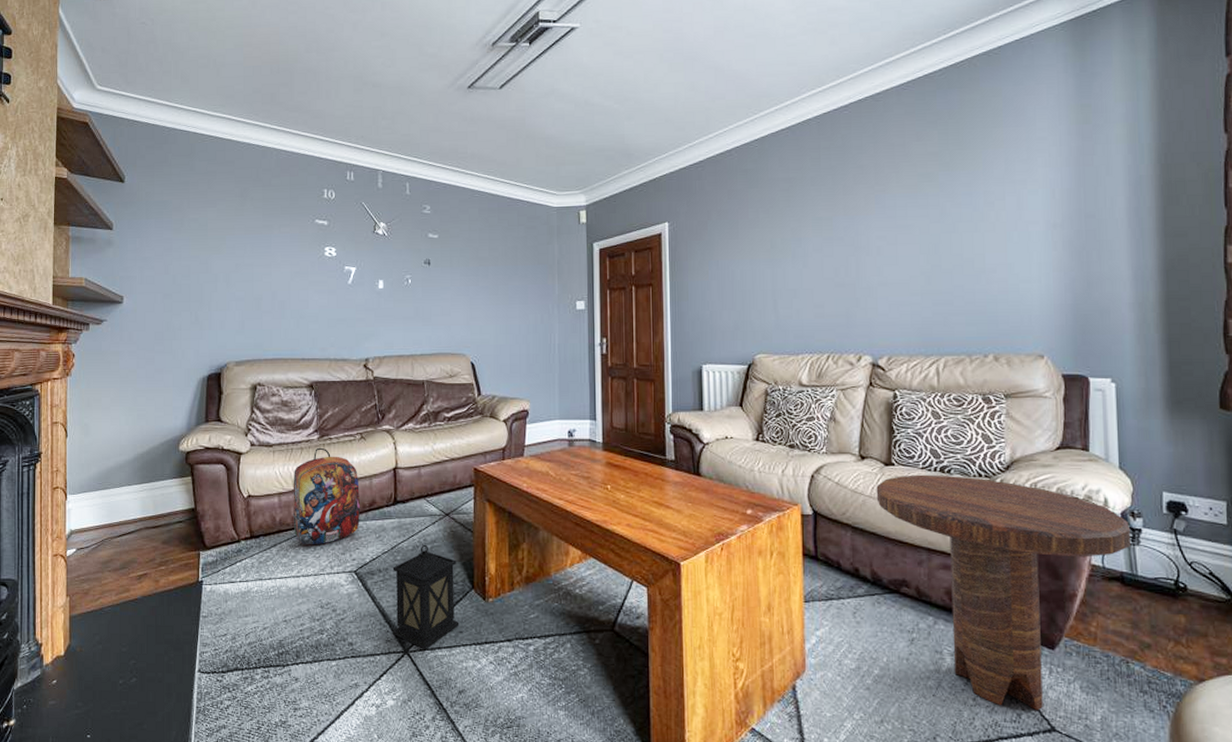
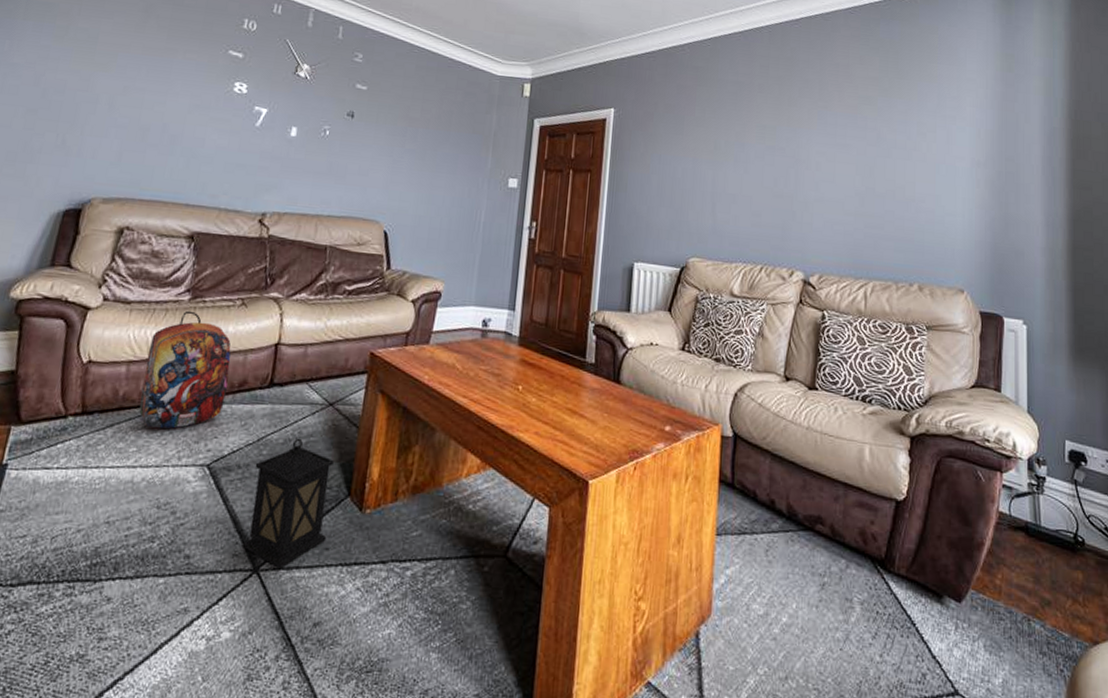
side table: present [876,474,1132,711] -> none [798,402,1036,671]

